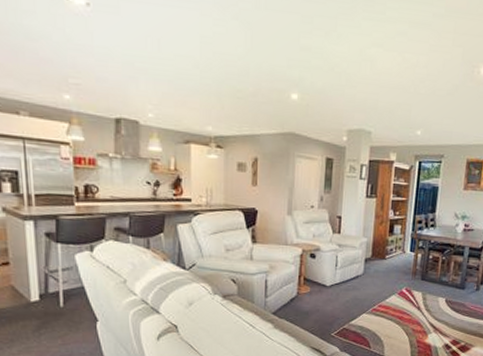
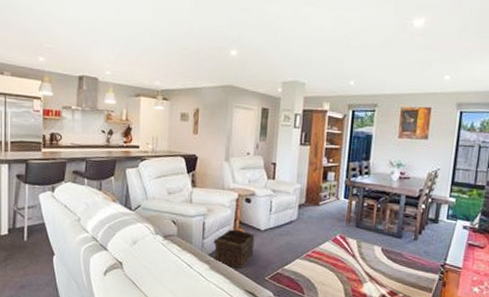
basket: none [277,286,320,326] -> present [213,229,255,268]

